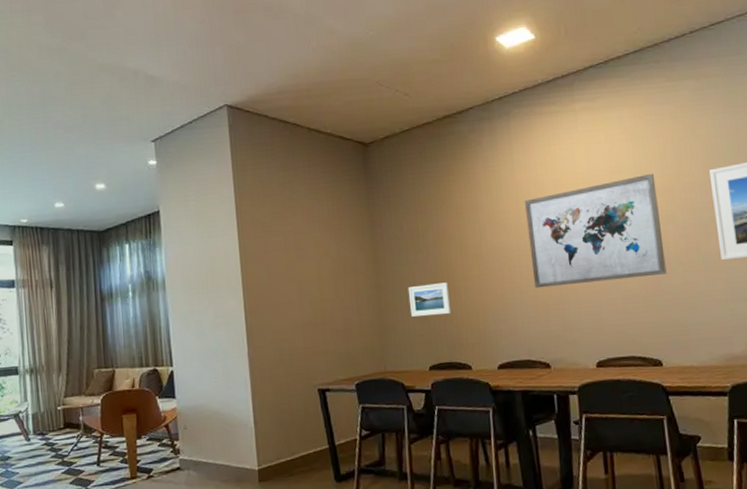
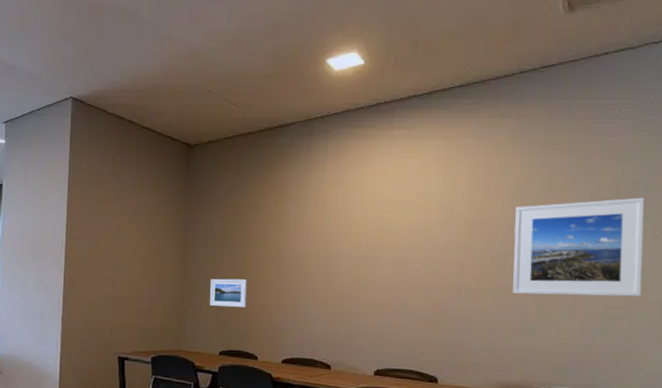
wall art: present [525,173,667,289] -> none [327,203,460,299]

